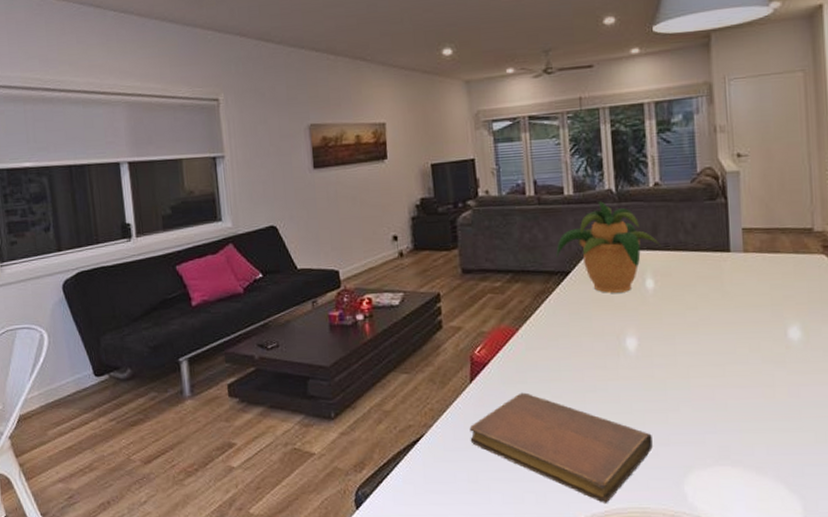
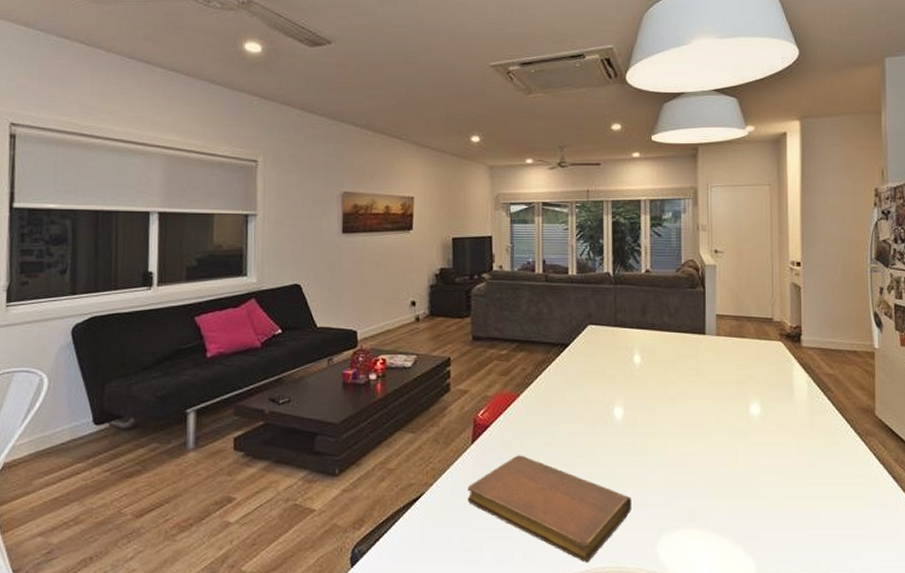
potted plant: present [556,201,661,293] -> none [558,282,648,365]

